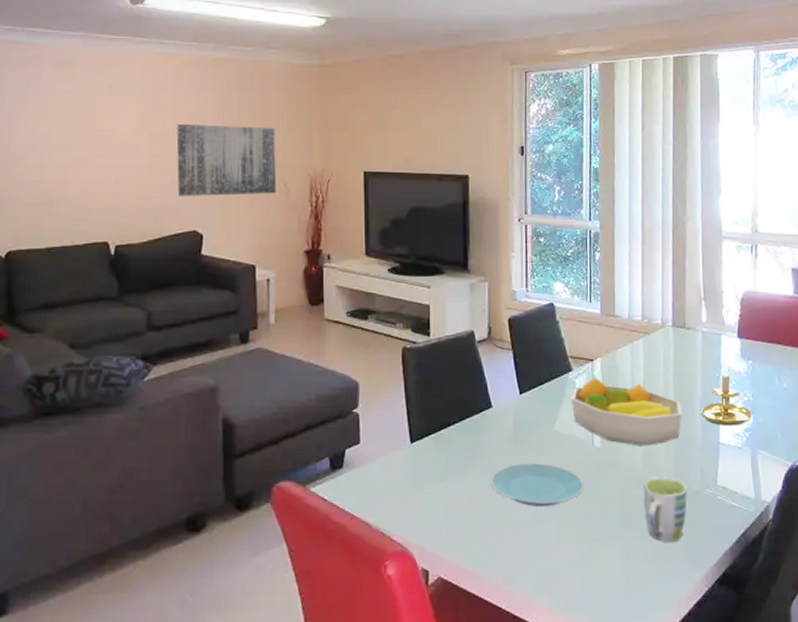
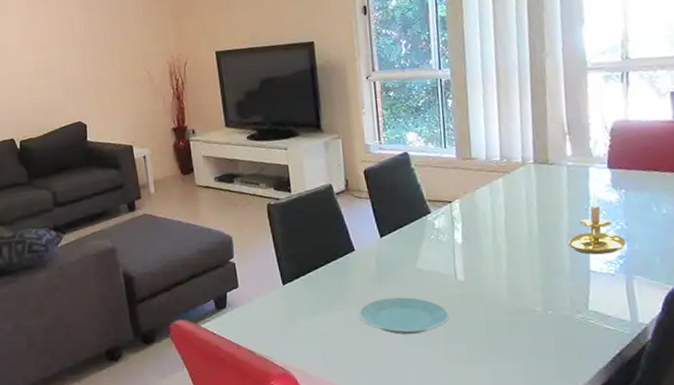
wall art: present [176,123,277,196] -> none [52,23,142,94]
fruit bowl: present [570,377,682,446] -> none [431,217,548,278]
mug: present [643,476,687,542] -> none [509,304,557,363]

